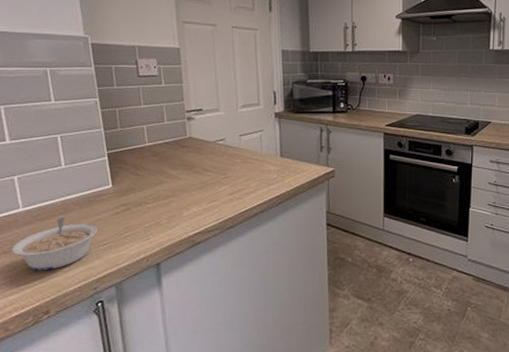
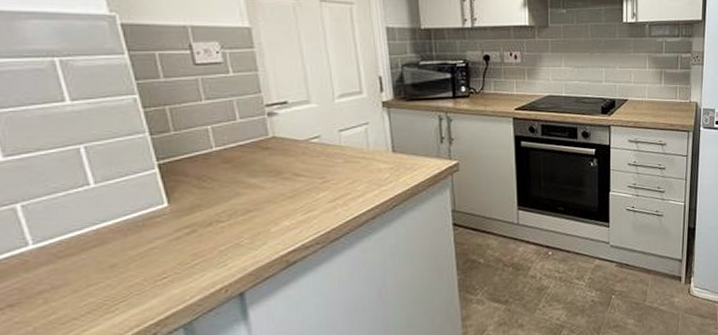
legume: present [12,217,97,271] -> none [22,250,151,324]

